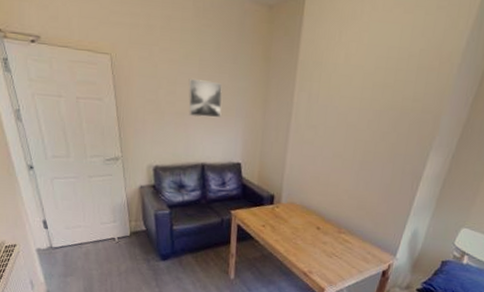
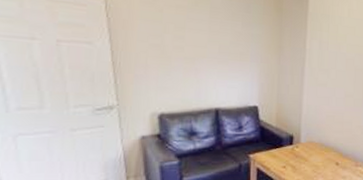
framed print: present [188,79,223,118] -> none [198,25,236,63]

